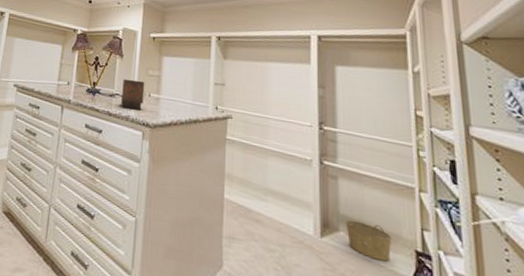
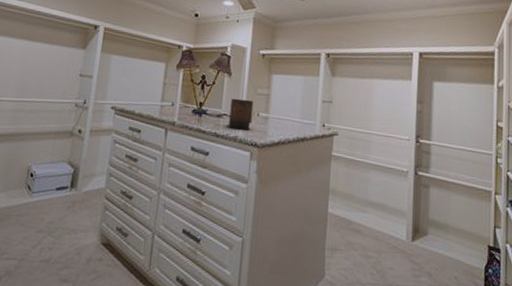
basket: present [345,220,392,262] -> none [433,223,471,258]

